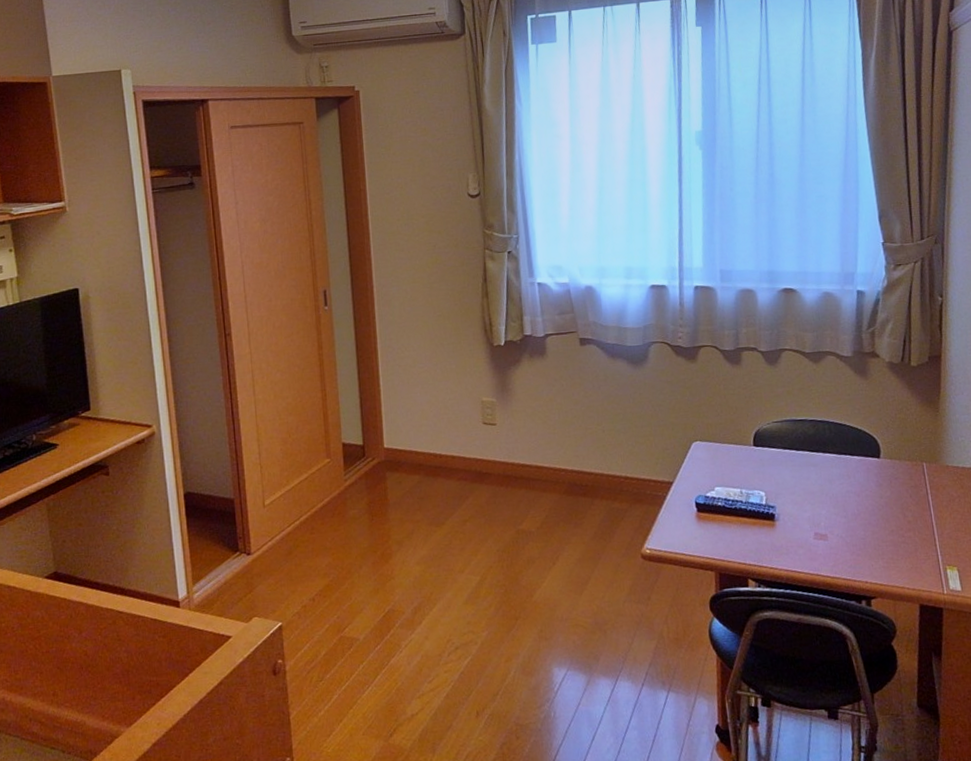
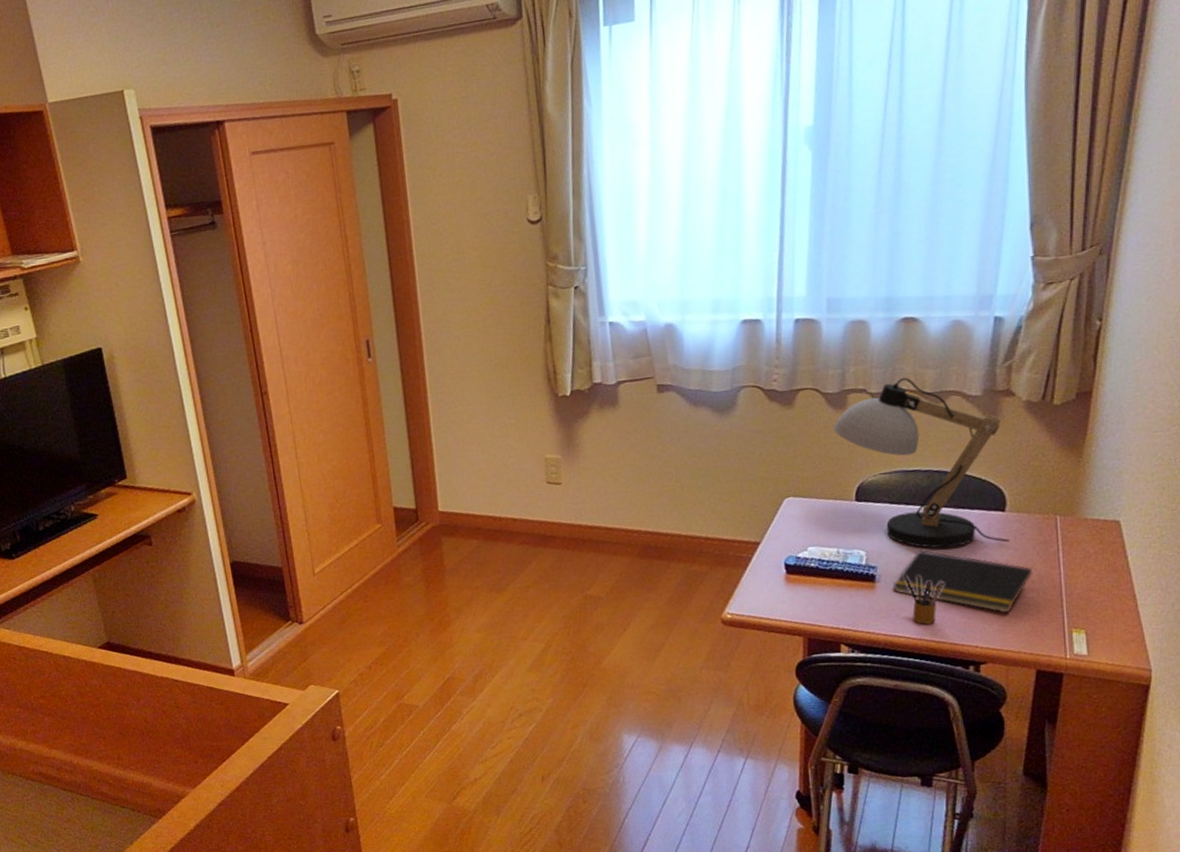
desk lamp: none [731,338,887,490] -> present [833,377,1010,548]
notepad: none [790,492,908,551] -> present [892,550,1032,614]
pencil box: none [800,514,835,561] -> present [905,575,945,625]

